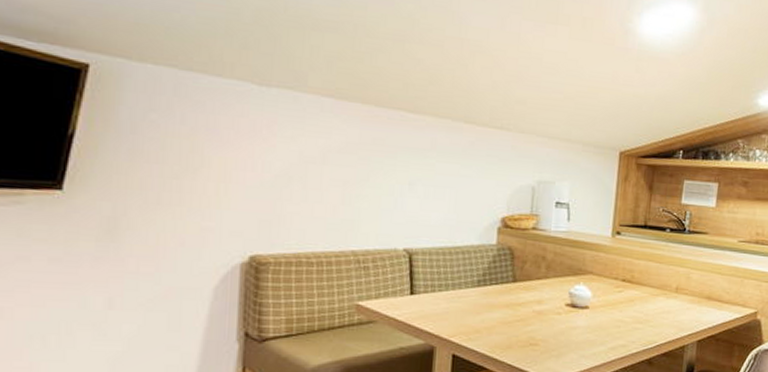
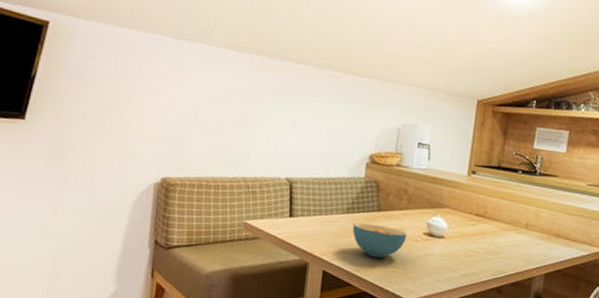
cereal bowl: none [484,296,547,336] -> present [352,222,407,258]

